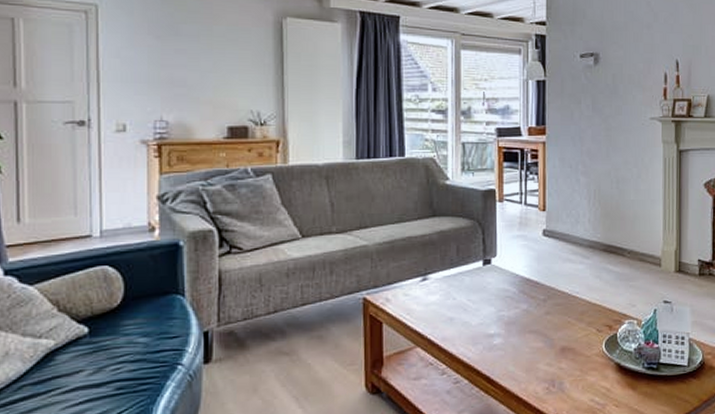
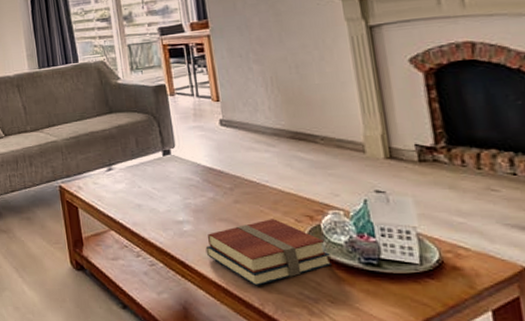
books: none [512,329,621,397] -> present [205,219,331,286]

